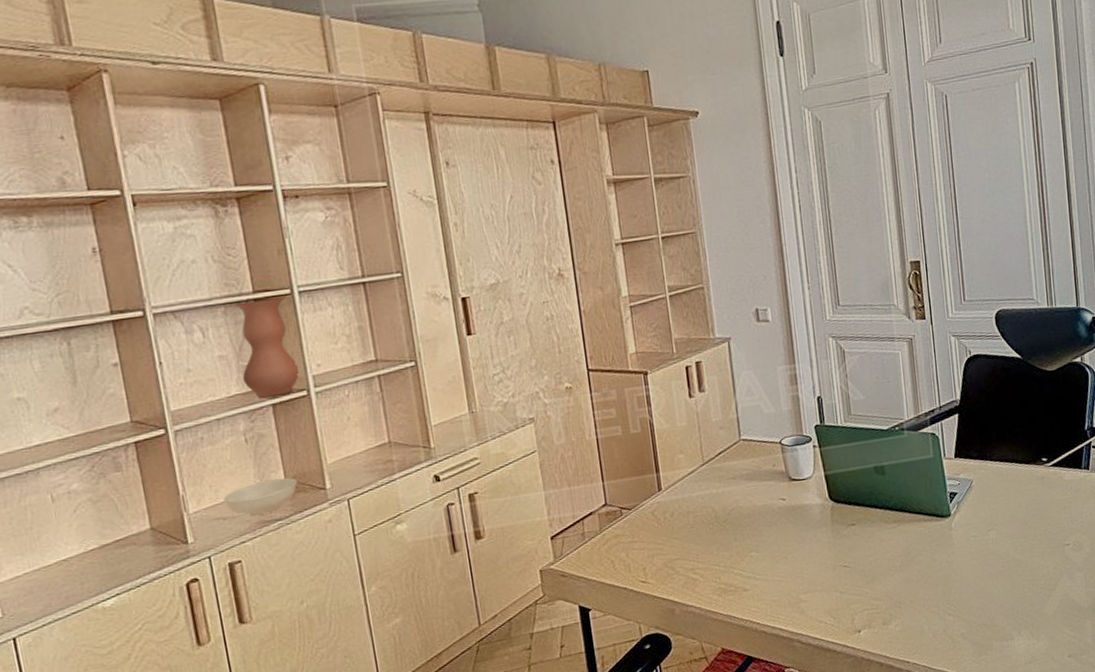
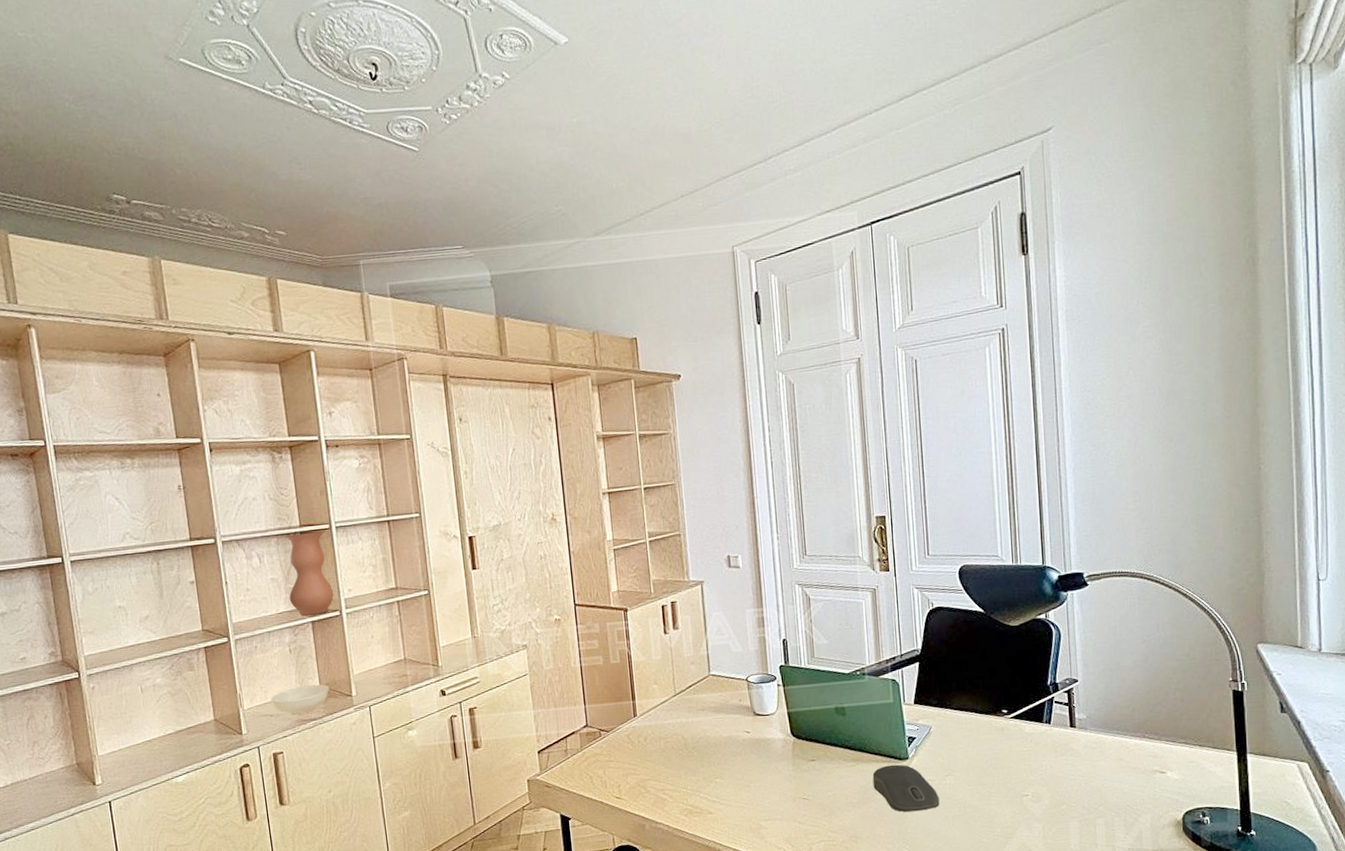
computer mouse: none [914,522,983,572] -> present [872,764,940,812]

